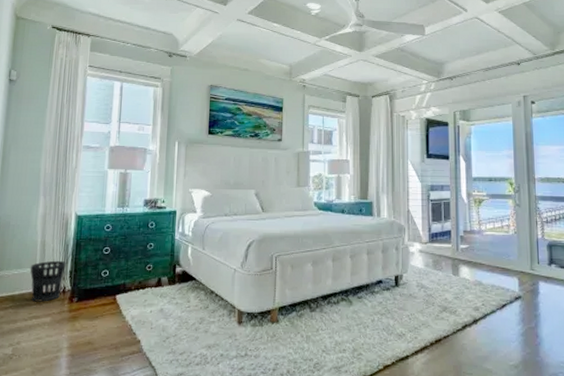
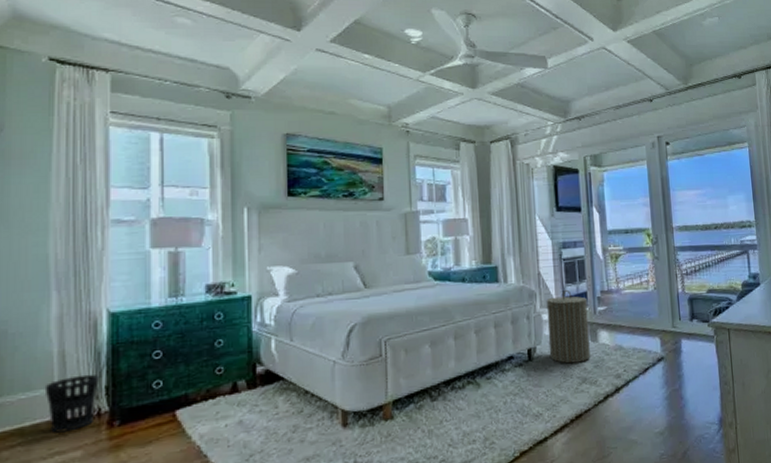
laundry hamper: none [413,227,451,293] -> present [546,289,590,364]

